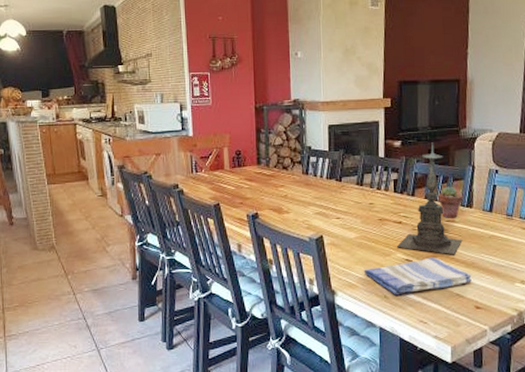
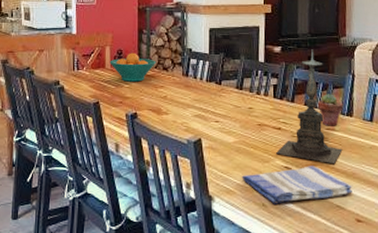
fruit bowl: none [228,153,276,182] -> present [109,52,157,82]

